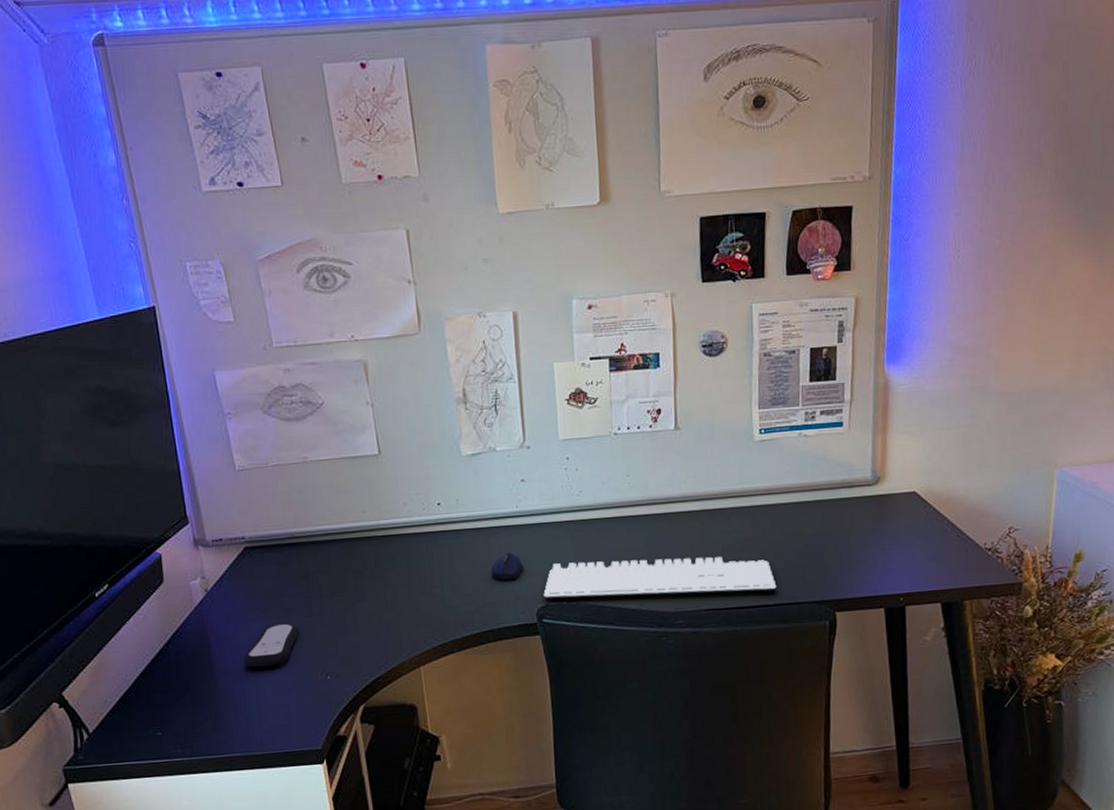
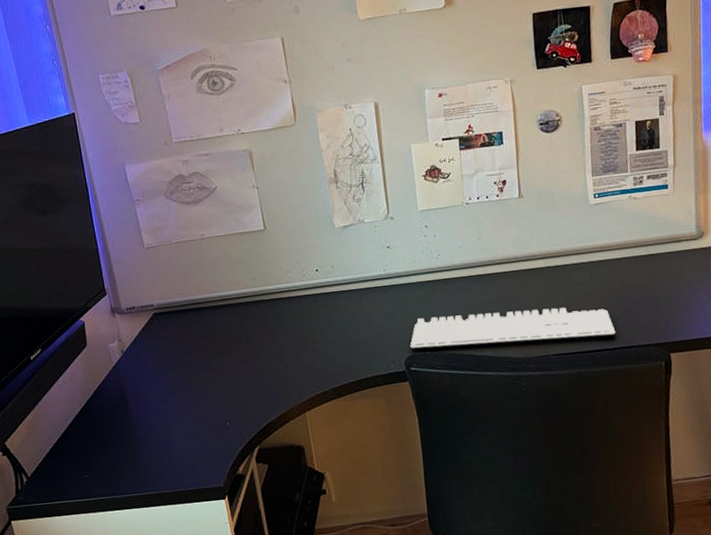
remote control: present [244,623,300,668] -> none [155,377,202,417]
computer mouse: present [491,552,524,580] -> none [364,309,392,334]

